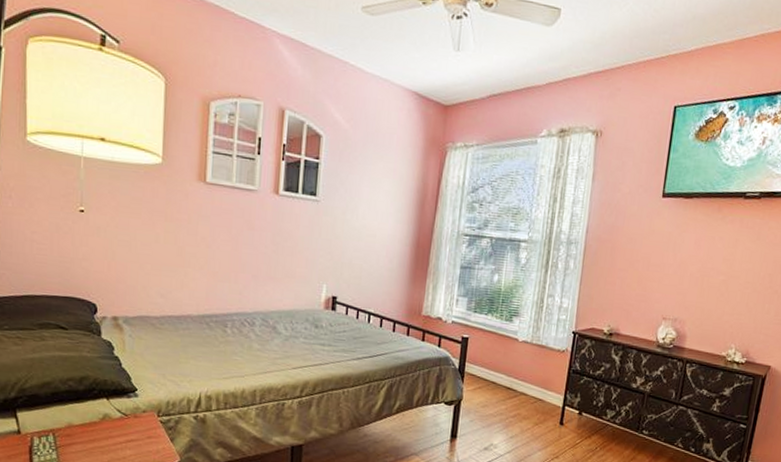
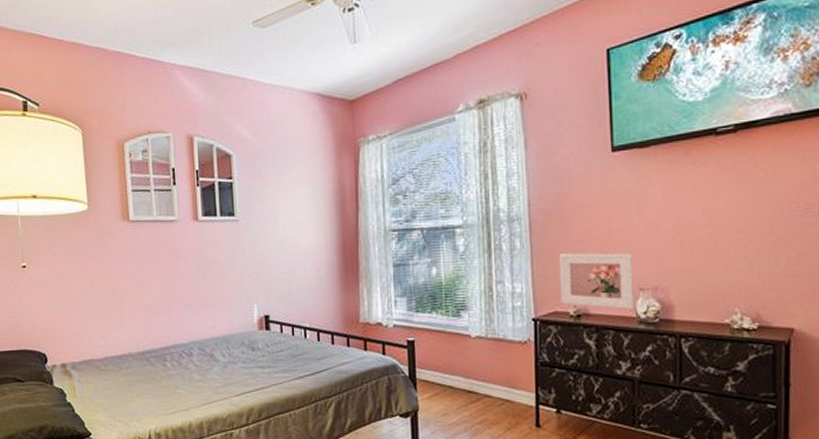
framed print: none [598,279,662,335] -> present [559,253,634,310]

